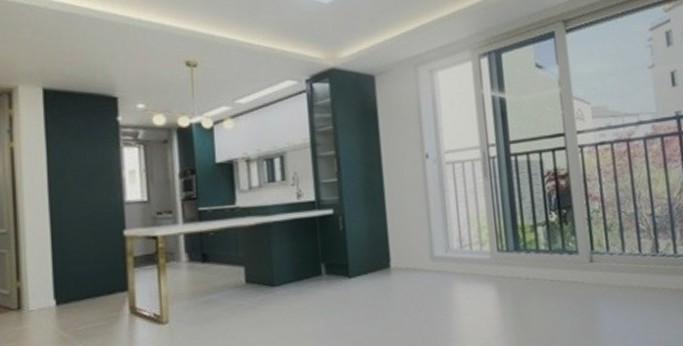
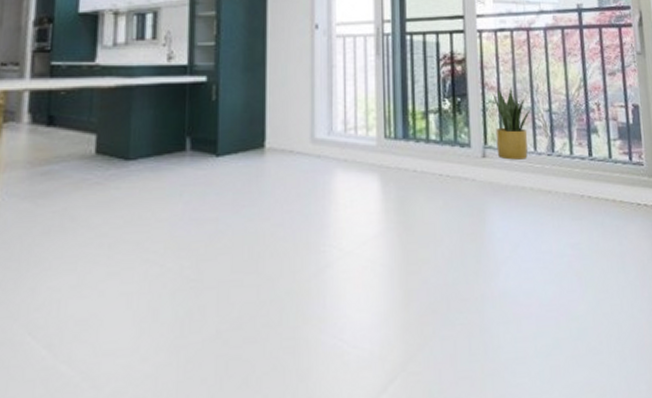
planter: none [596,195,635,263] -> present [492,86,531,160]

